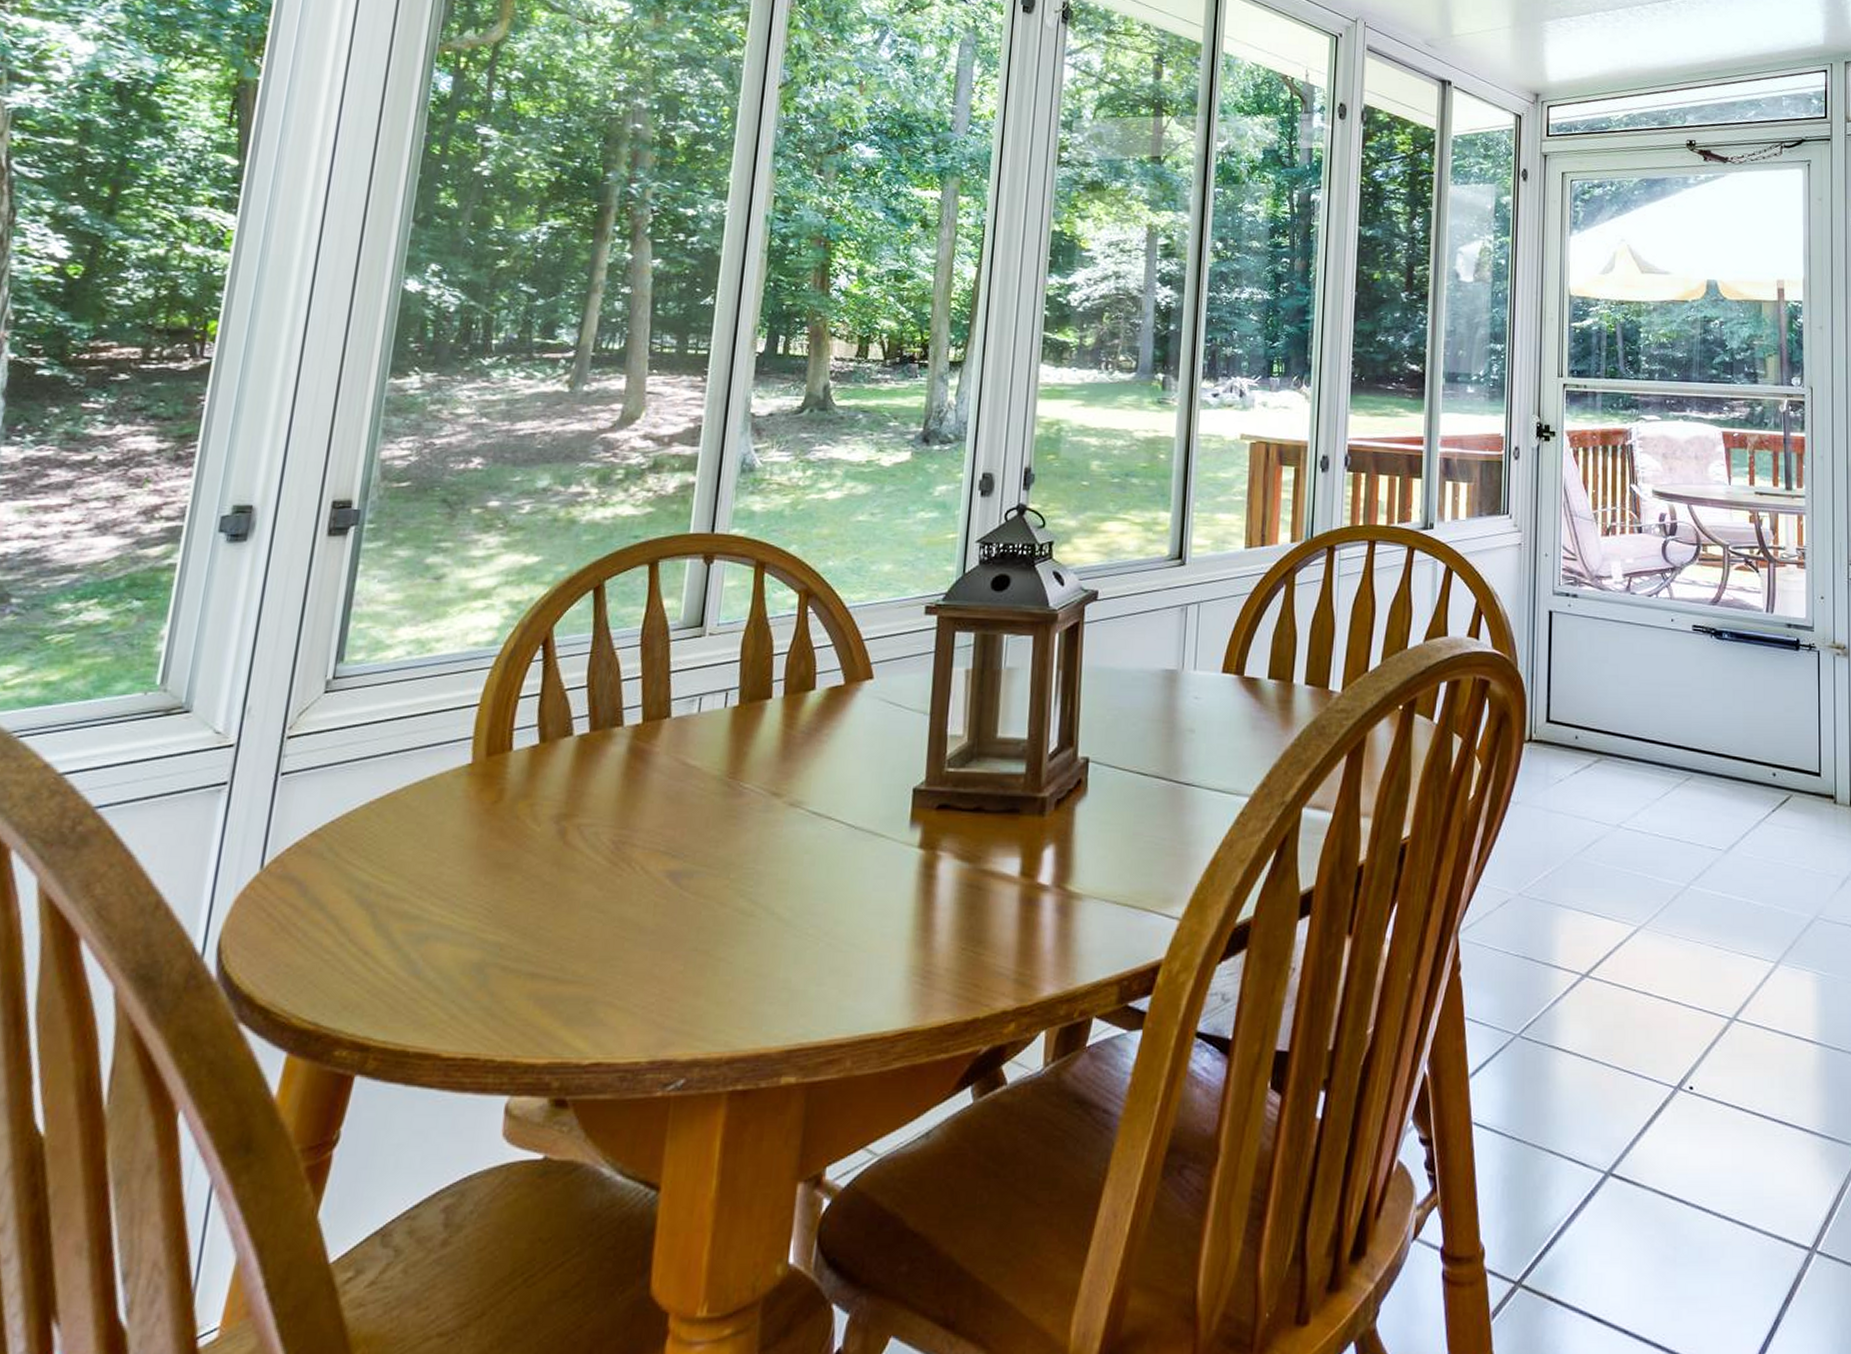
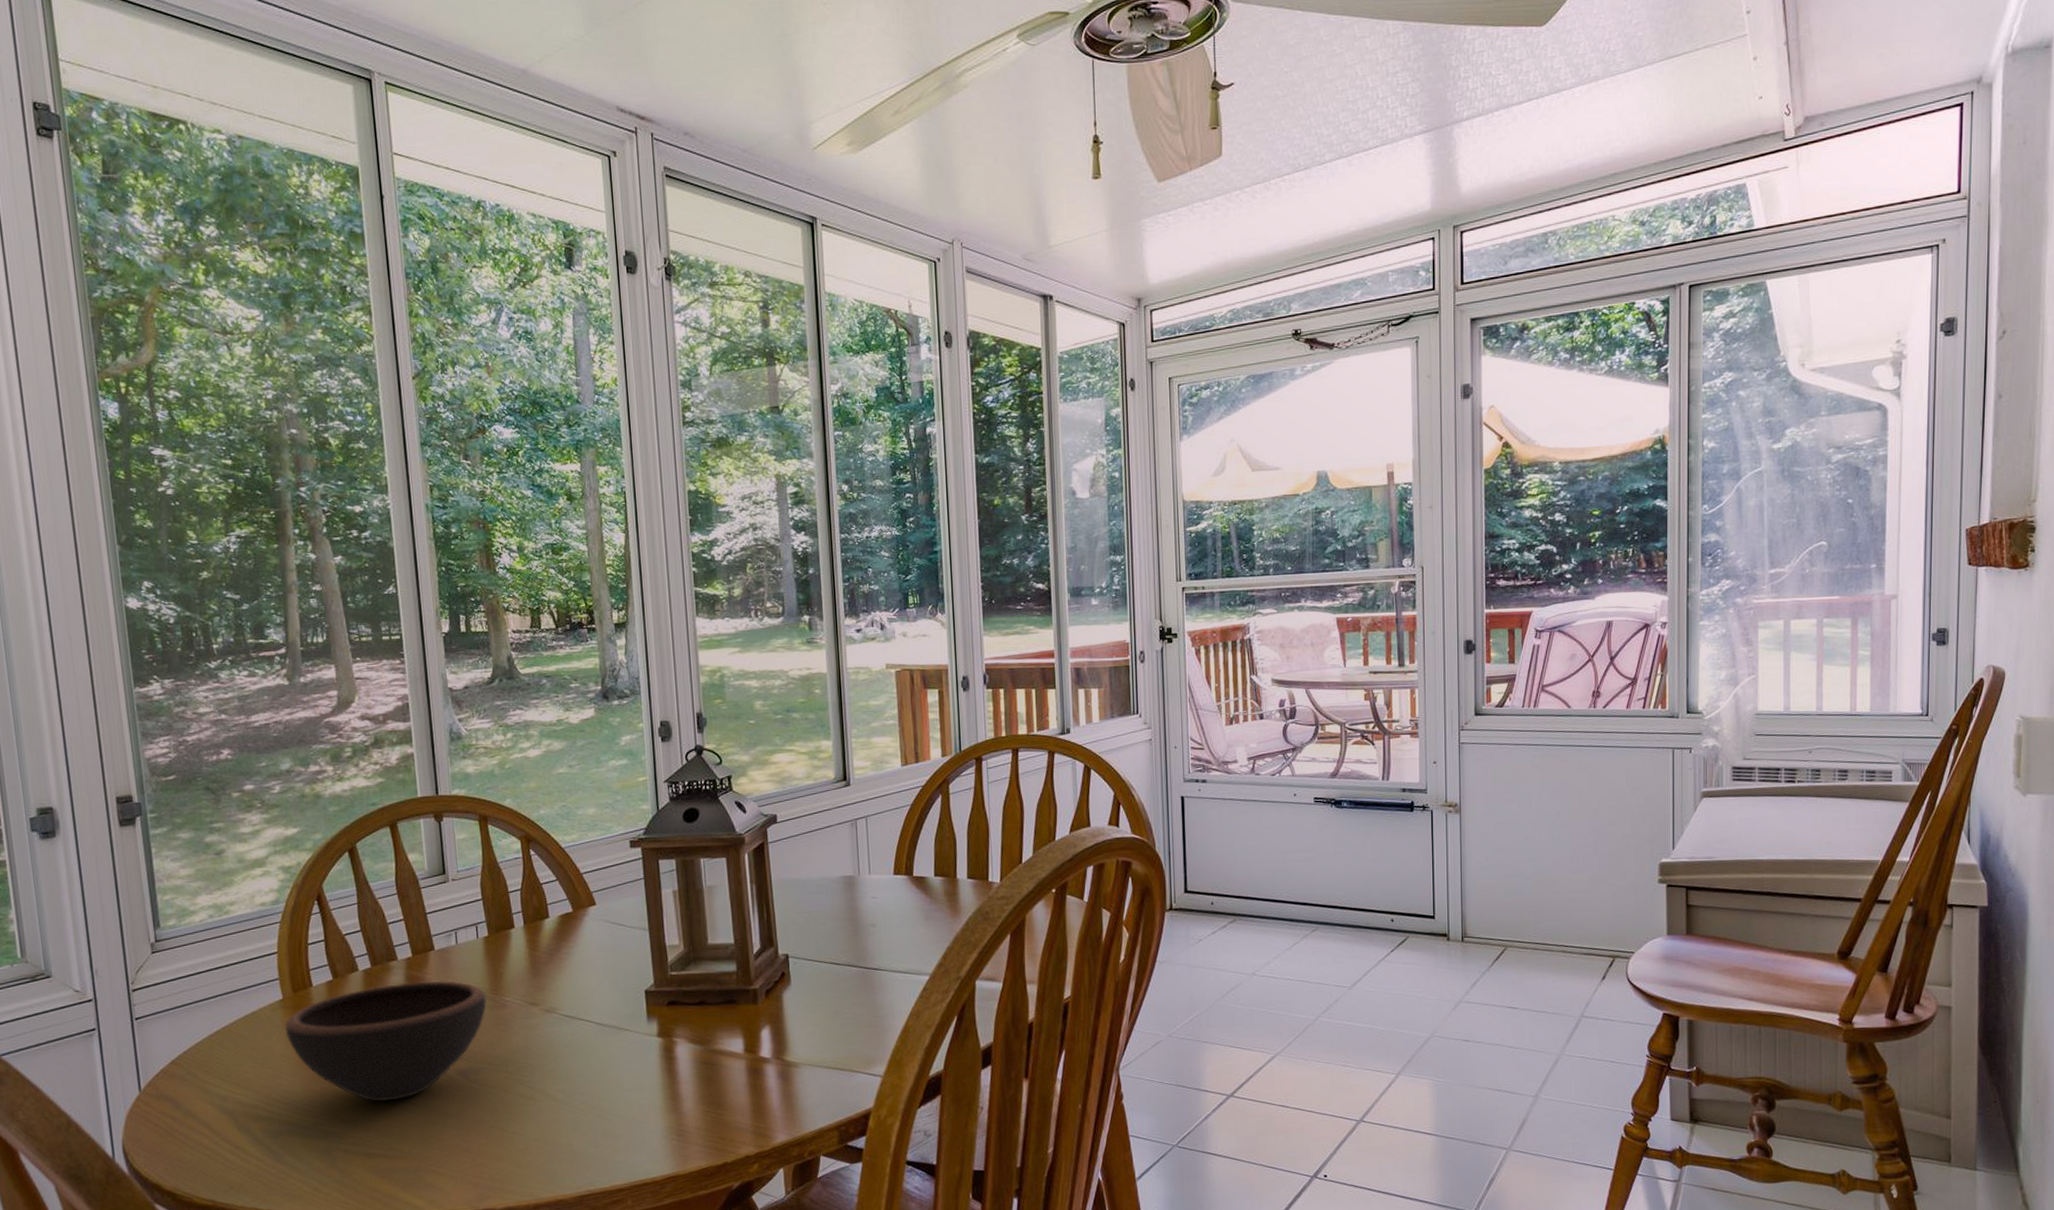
bowl: none [464,755,722,905] -> present [284,980,488,1102]

